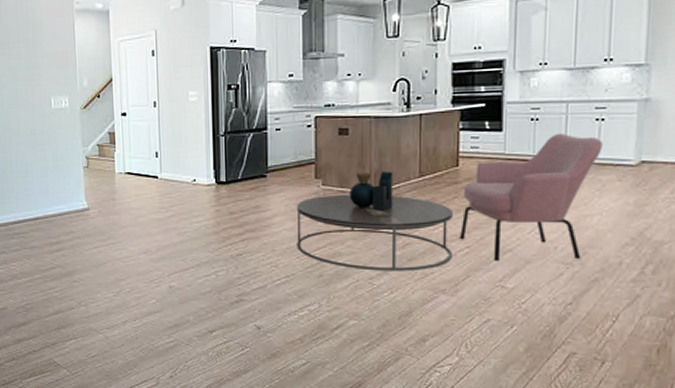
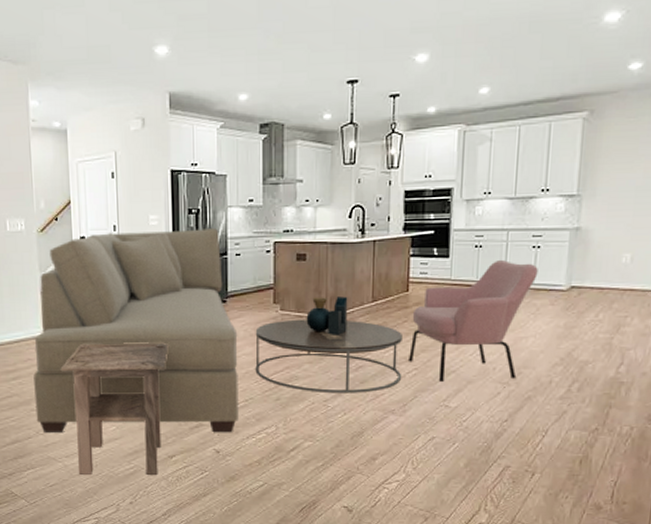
sofa: none [76,104,280,309] -> present [33,228,239,433]
side table: none [102,218,208,349] -> present [60,343,168,475]

